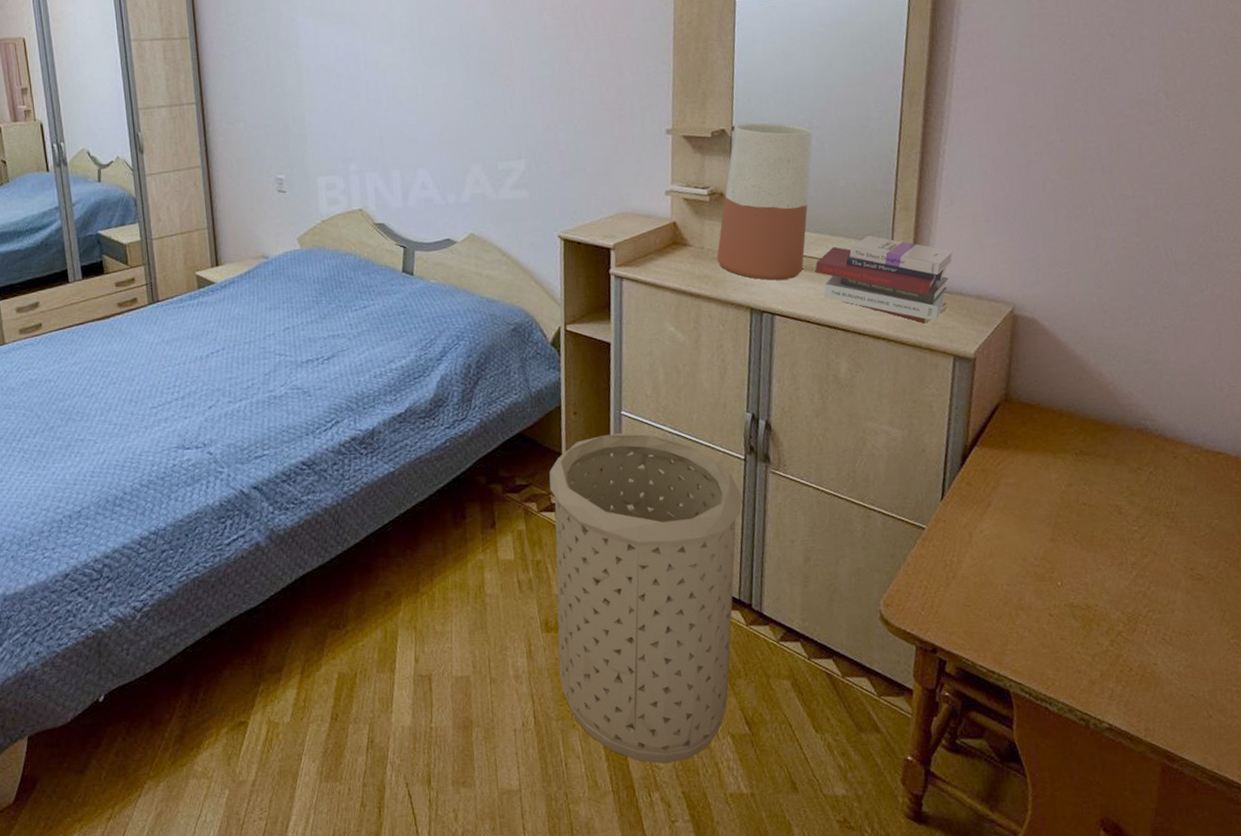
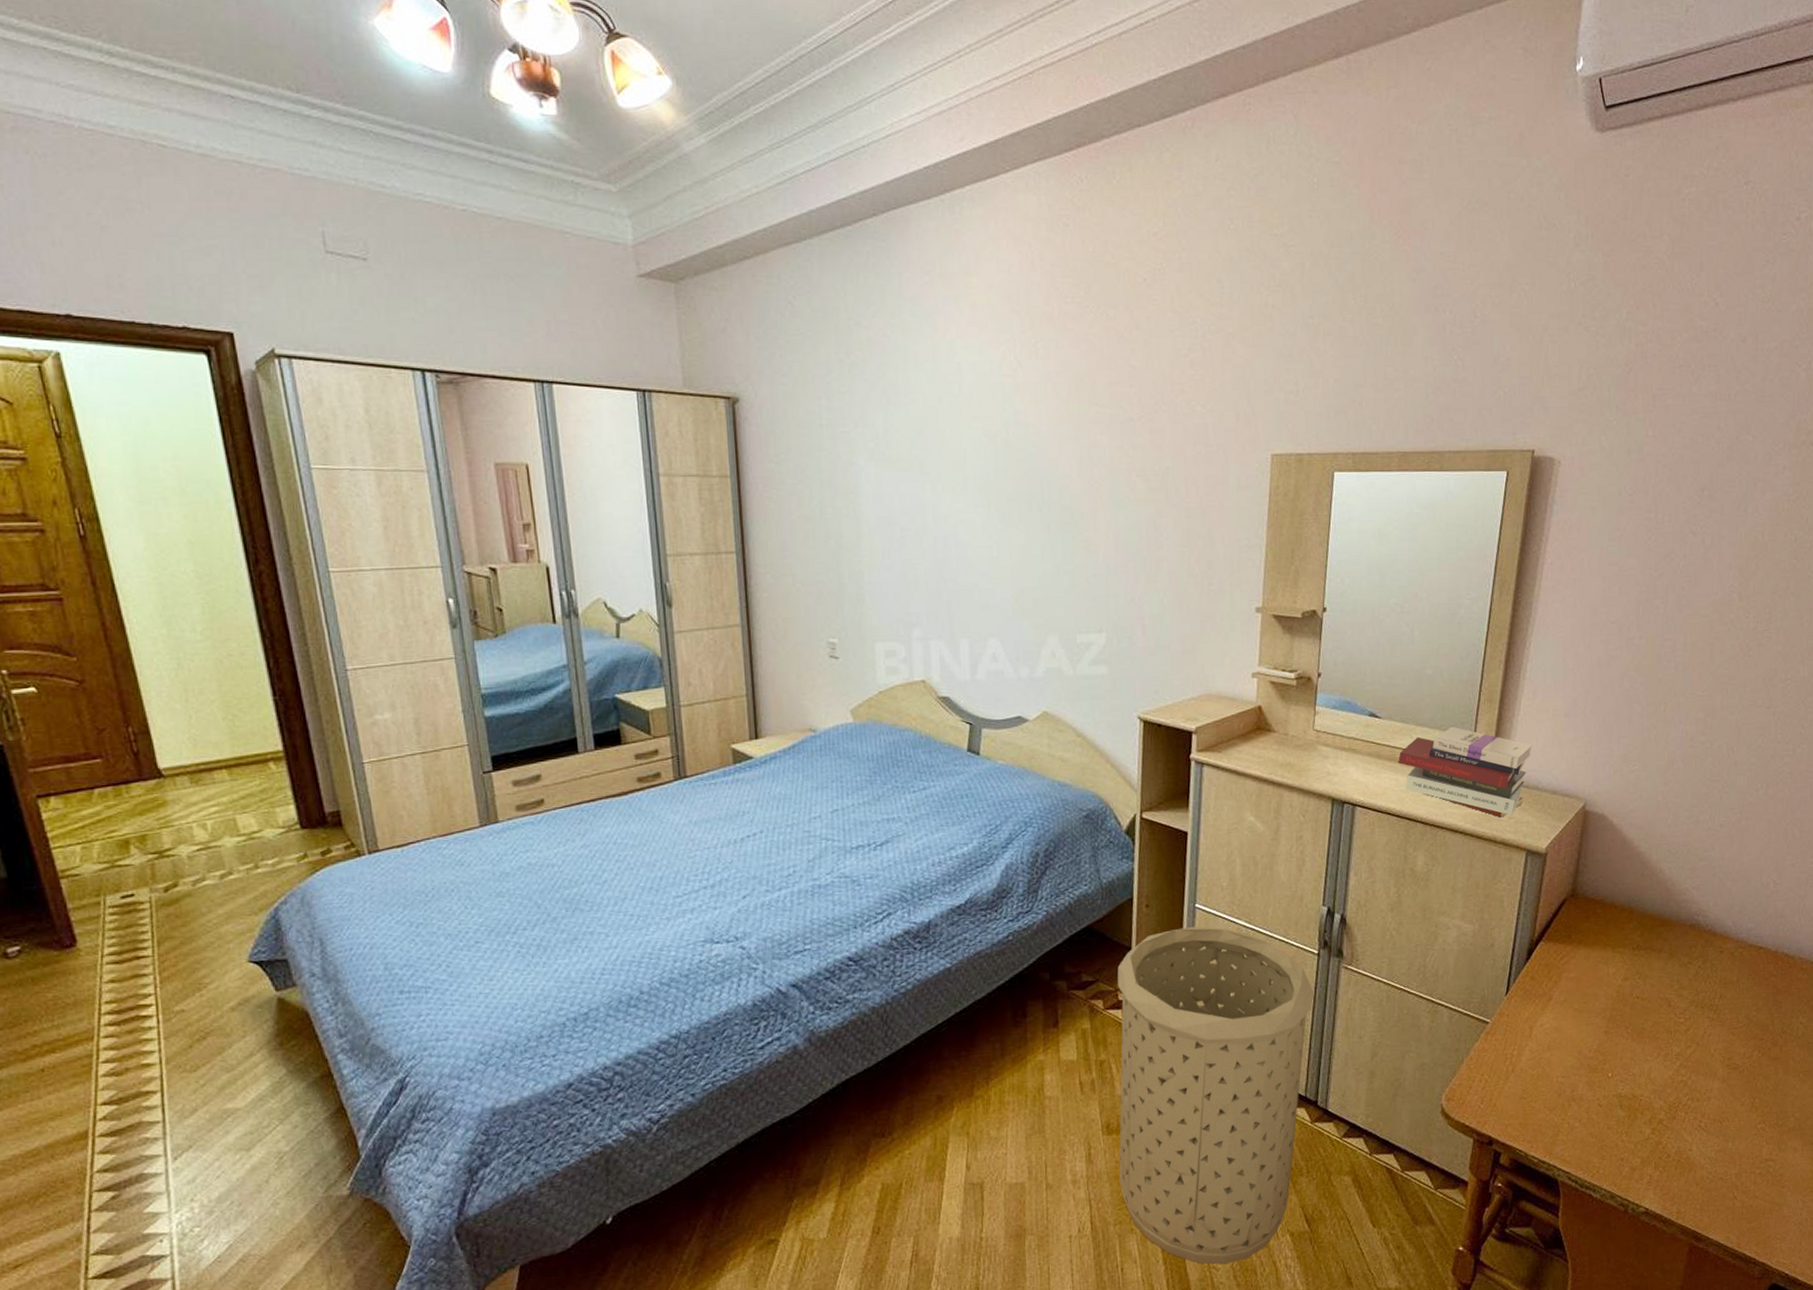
vase: present [717,122,813,281] -> none [1301,604,1404,770]

